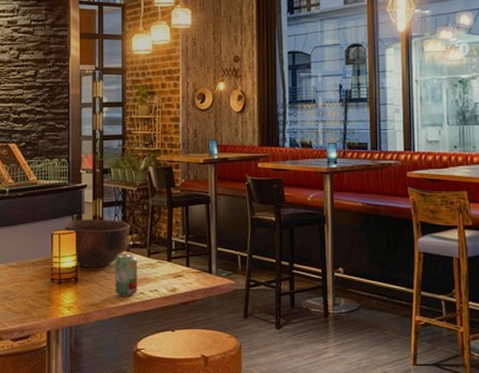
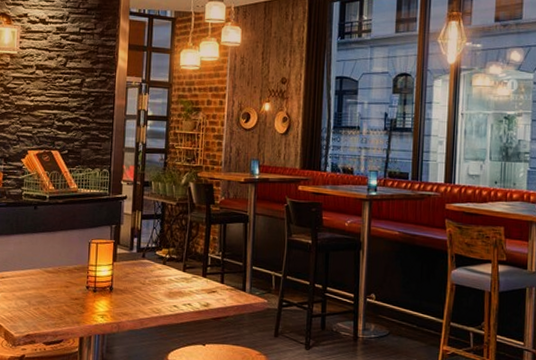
bowl: present [64,219,130,268] -> none [102,230,168,279]
beverage can: present [115,253,138,296] -> none [149,266,173,308]

